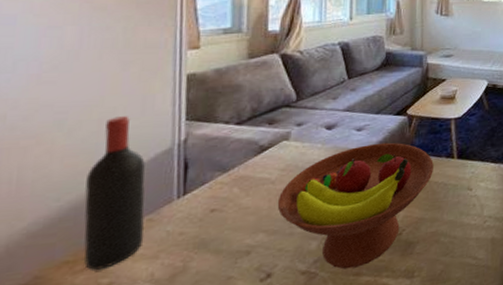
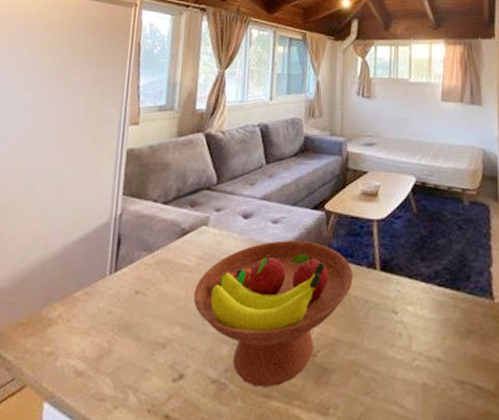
wine bottle: present [84,116,146,270] -> none [34,186,88,336]

